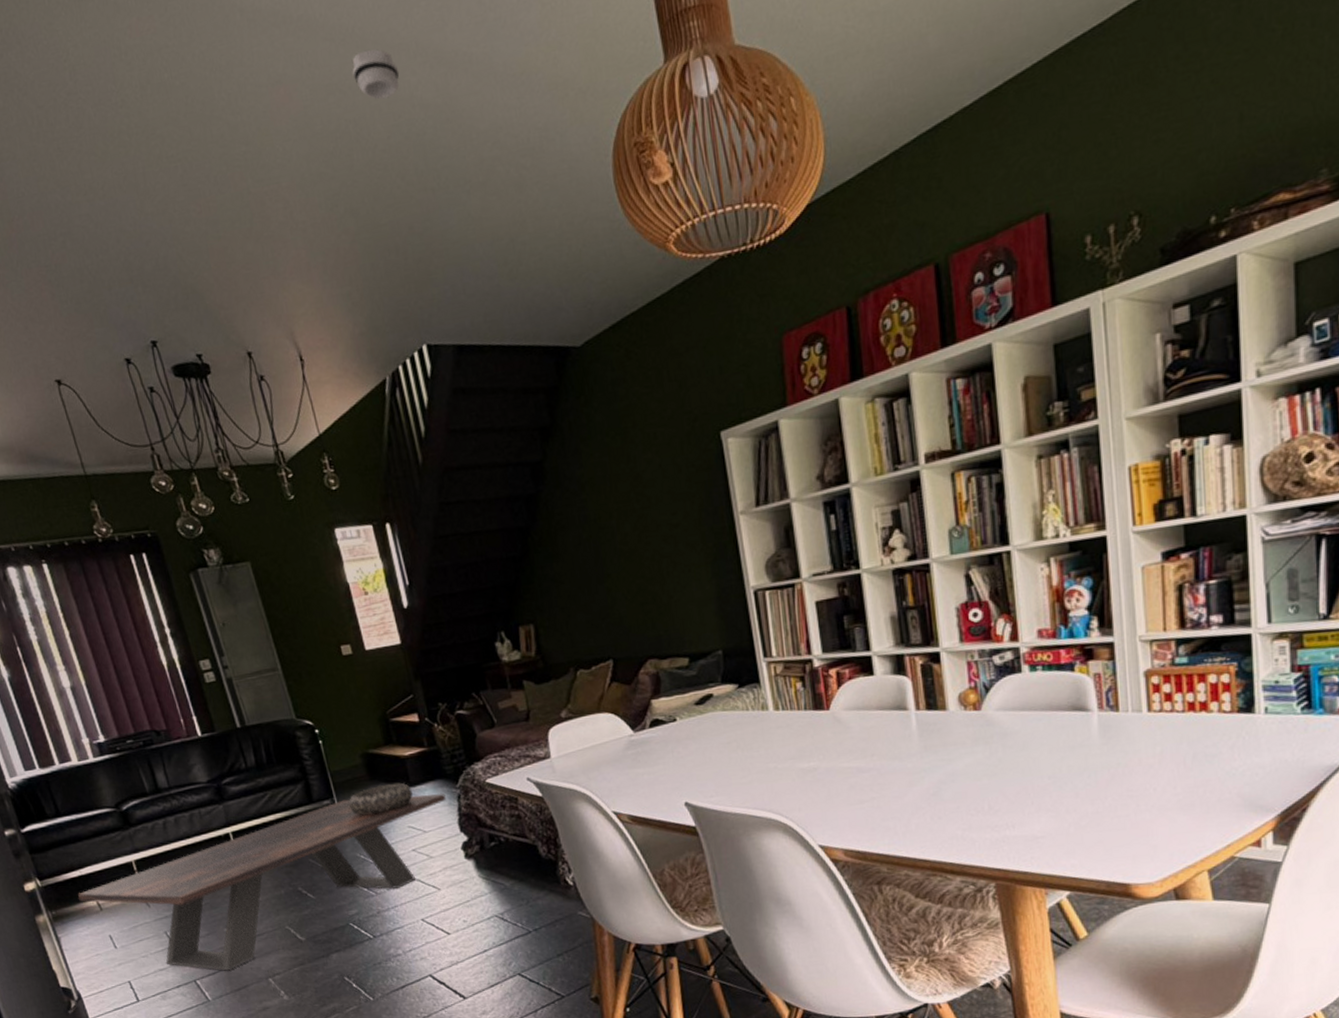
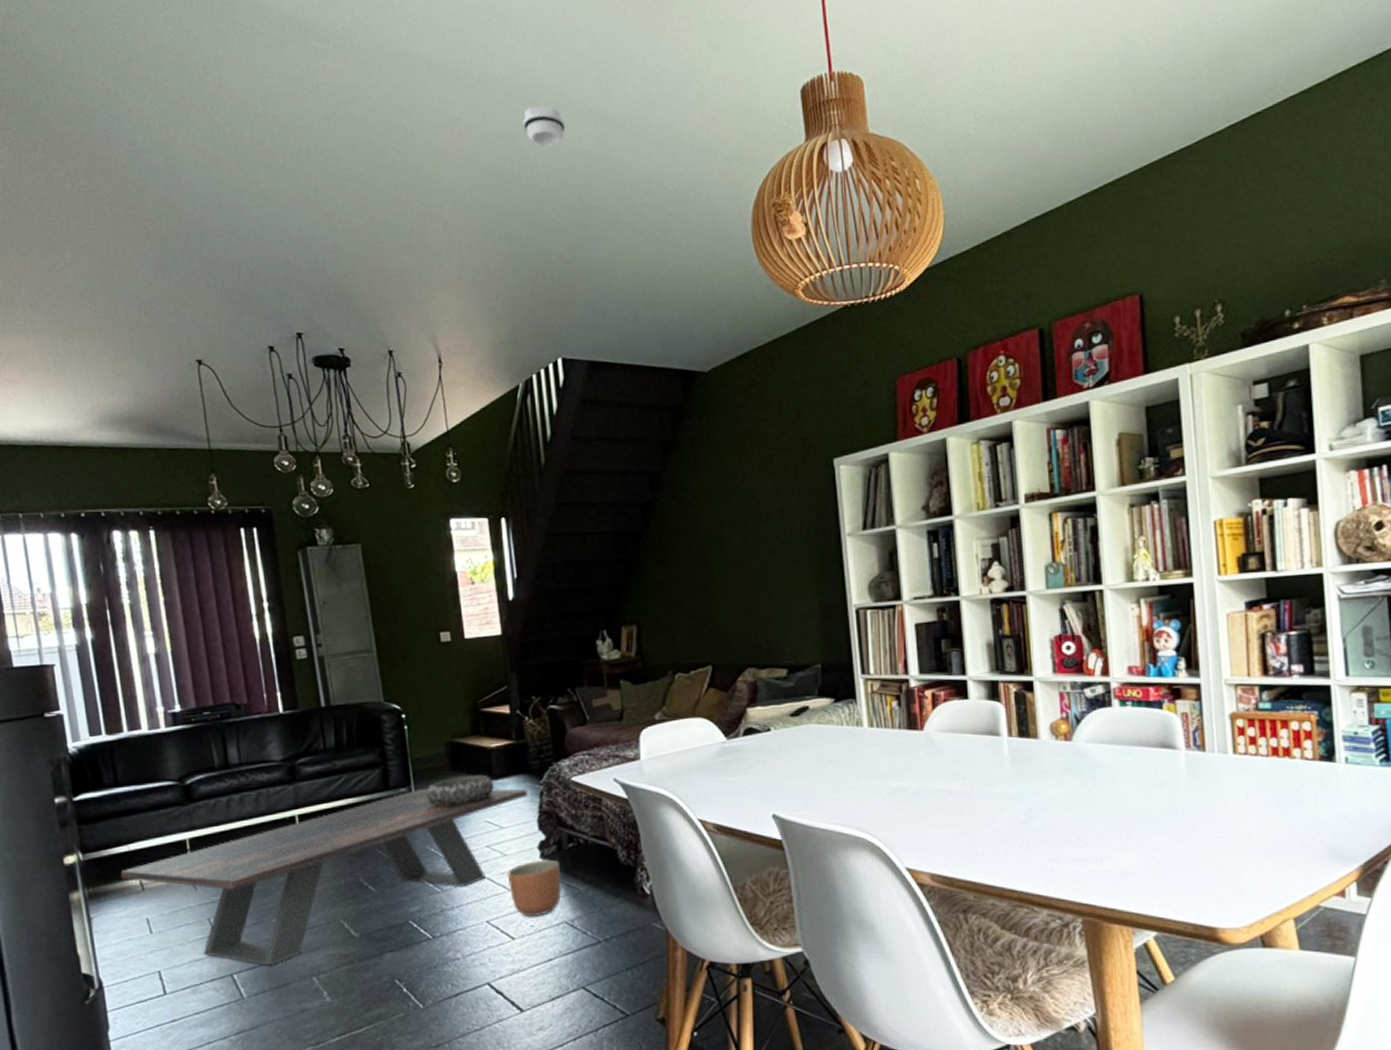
planter: none [435,858,489,913] -> present [507,859,562,916]

